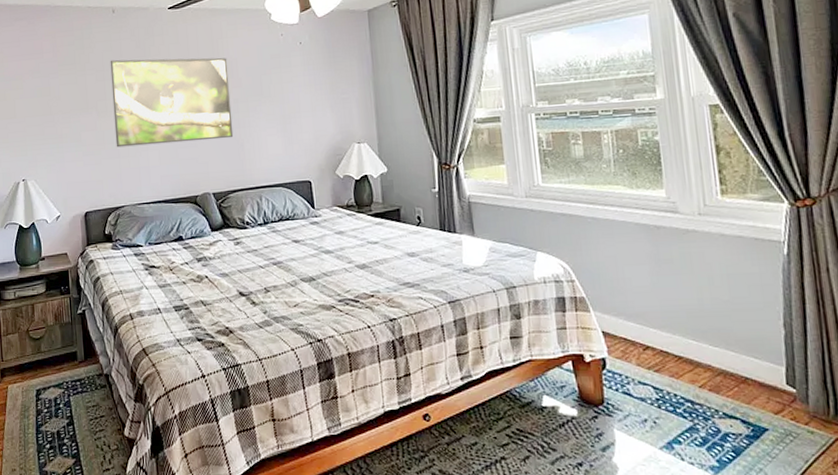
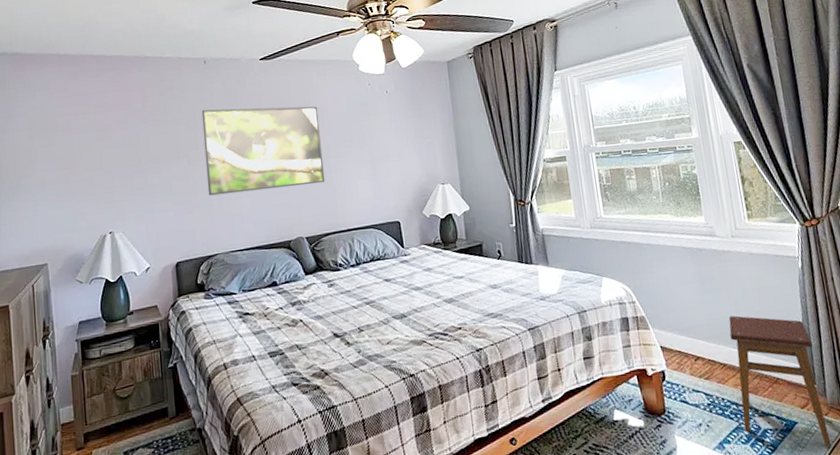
stool: none [688,304,811,460] -> present [728,315,832,447]

